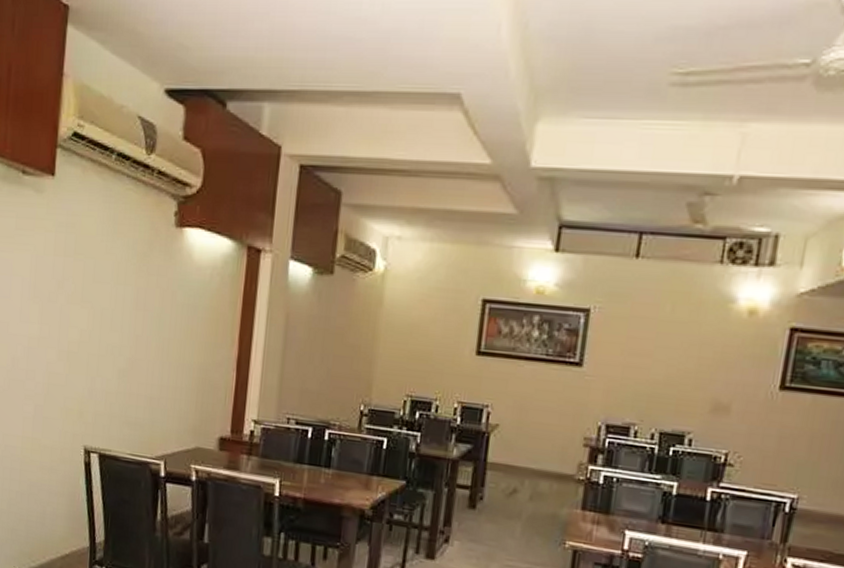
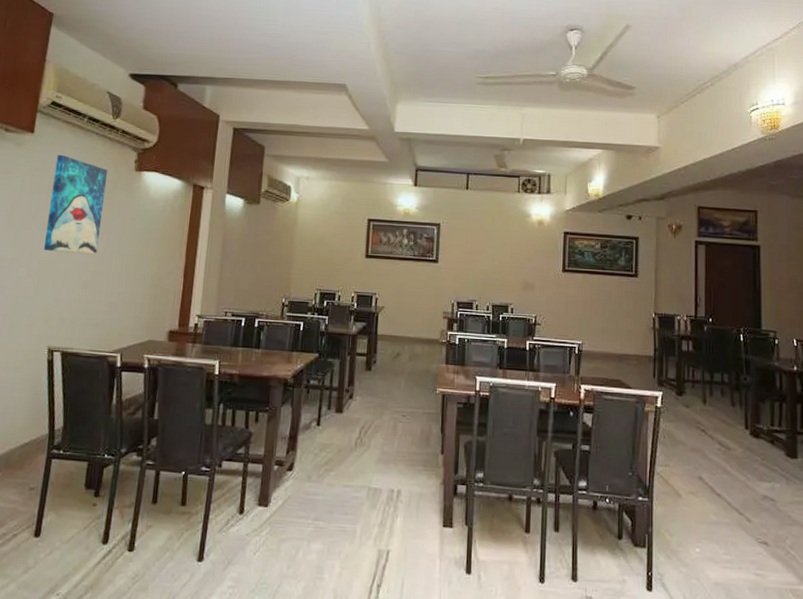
wall art: none [74,205,143,337] -> present [44,155,108,255]

